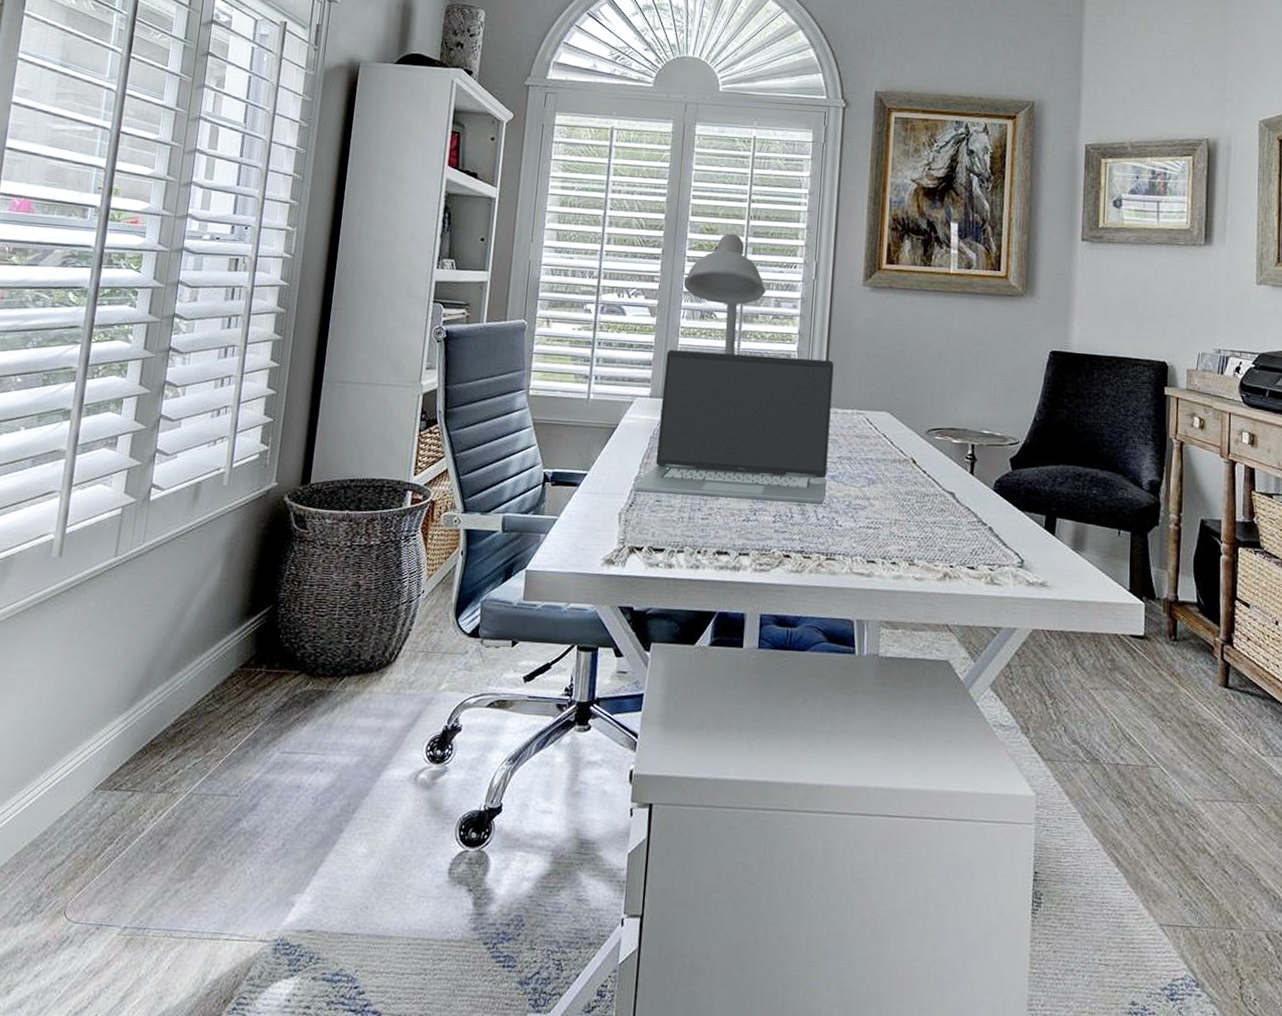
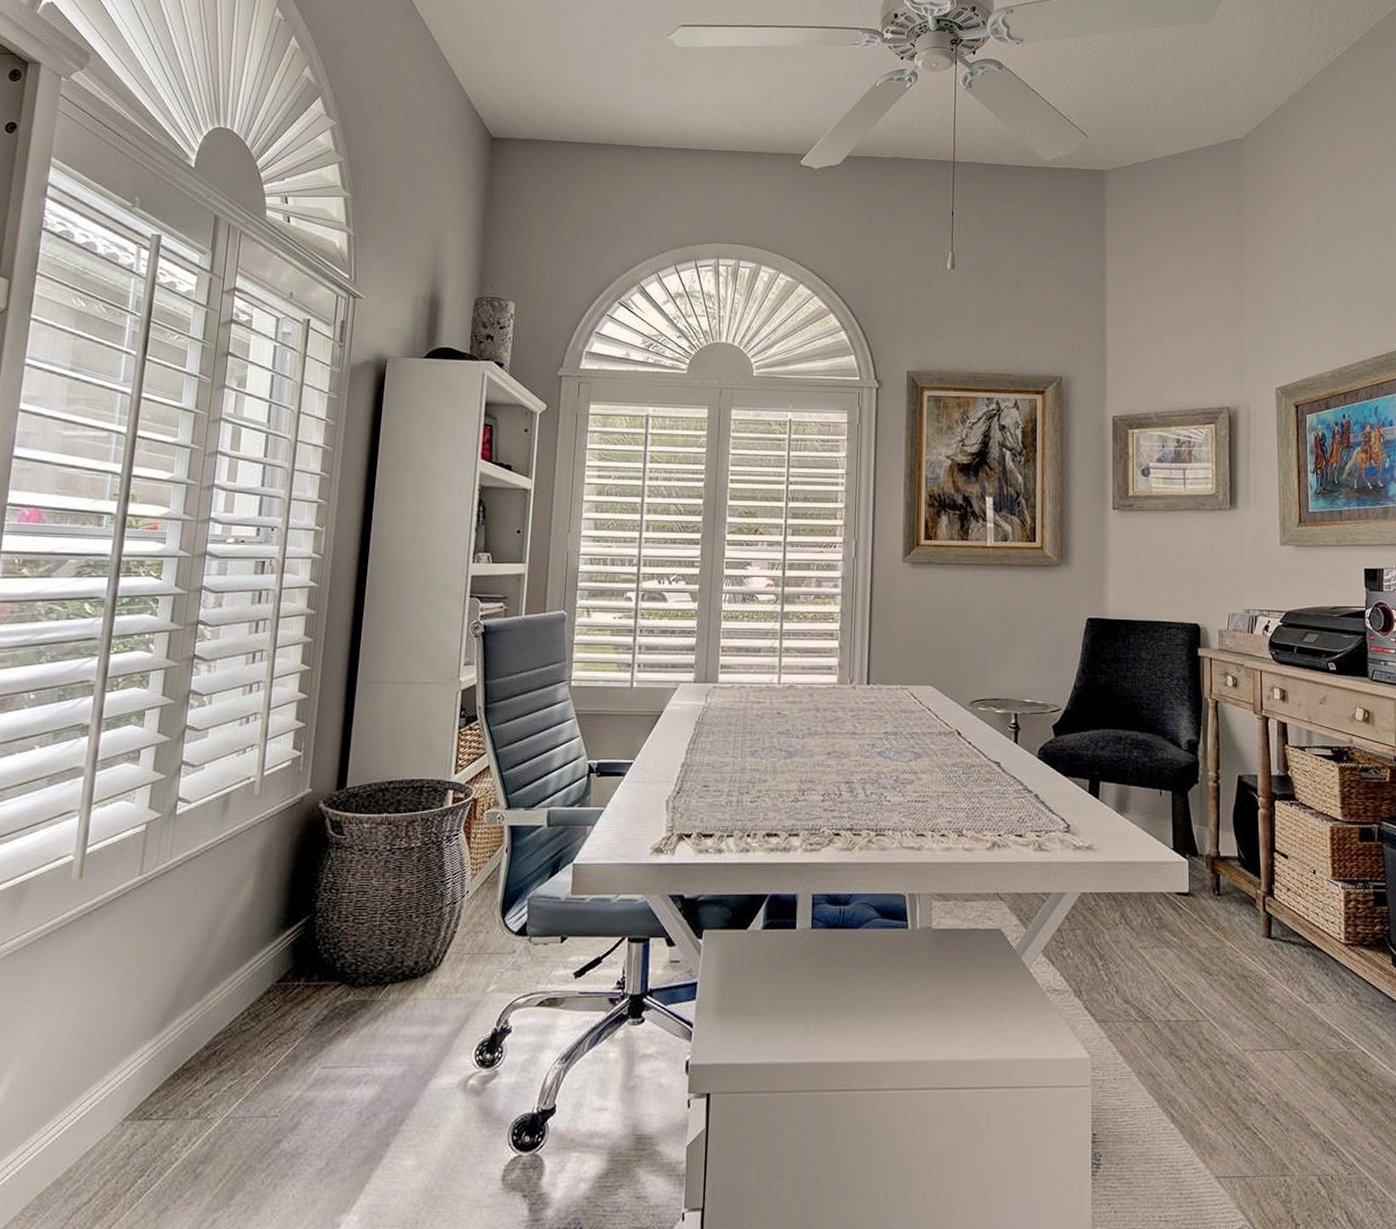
laptop: present [633,350,834,506] -> none [680,634,877,782]
desk lamp: present [683,233,766,355] -> none [724,515,807,637]

